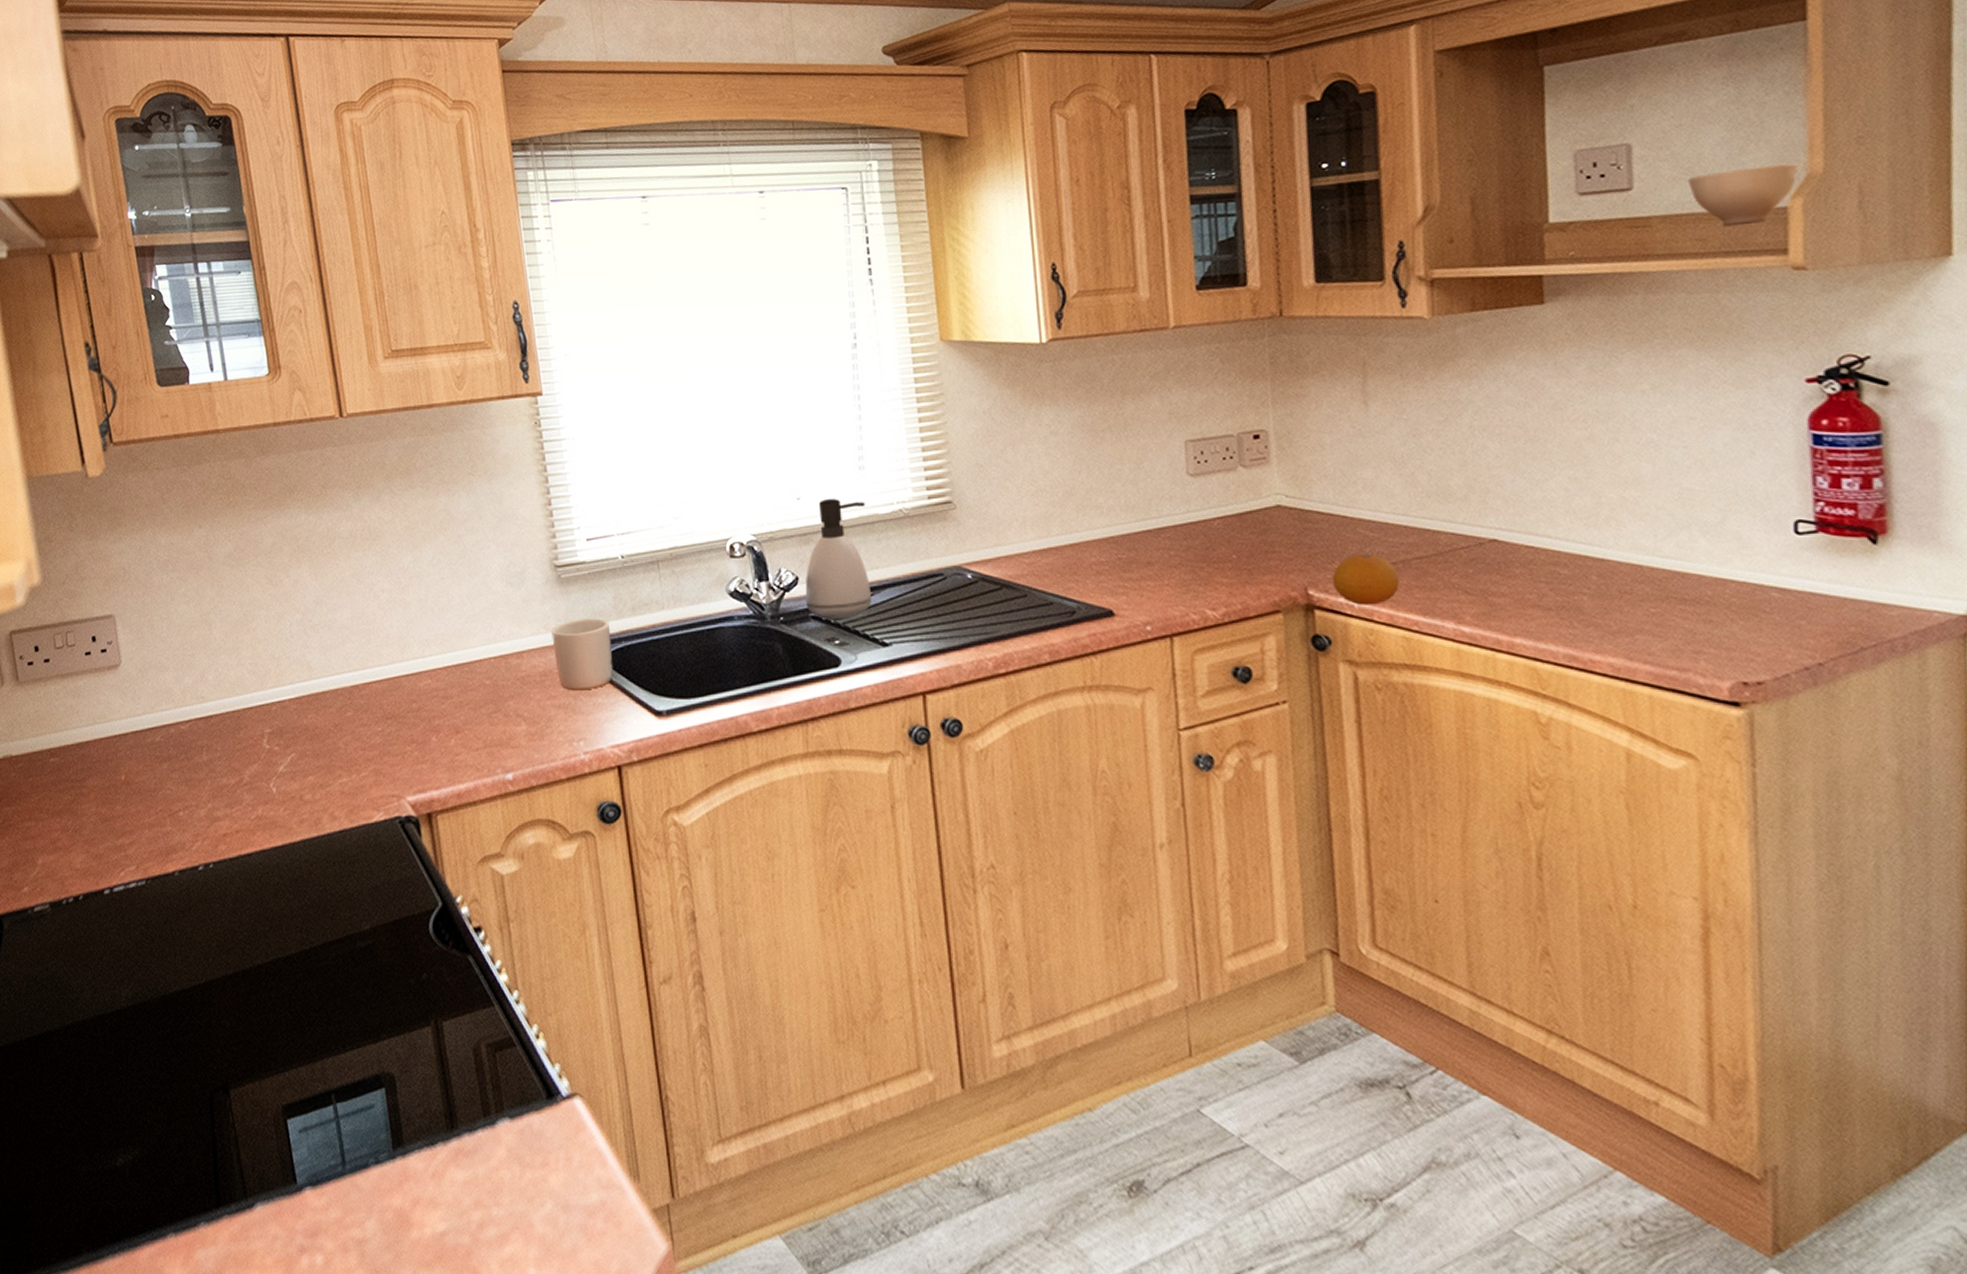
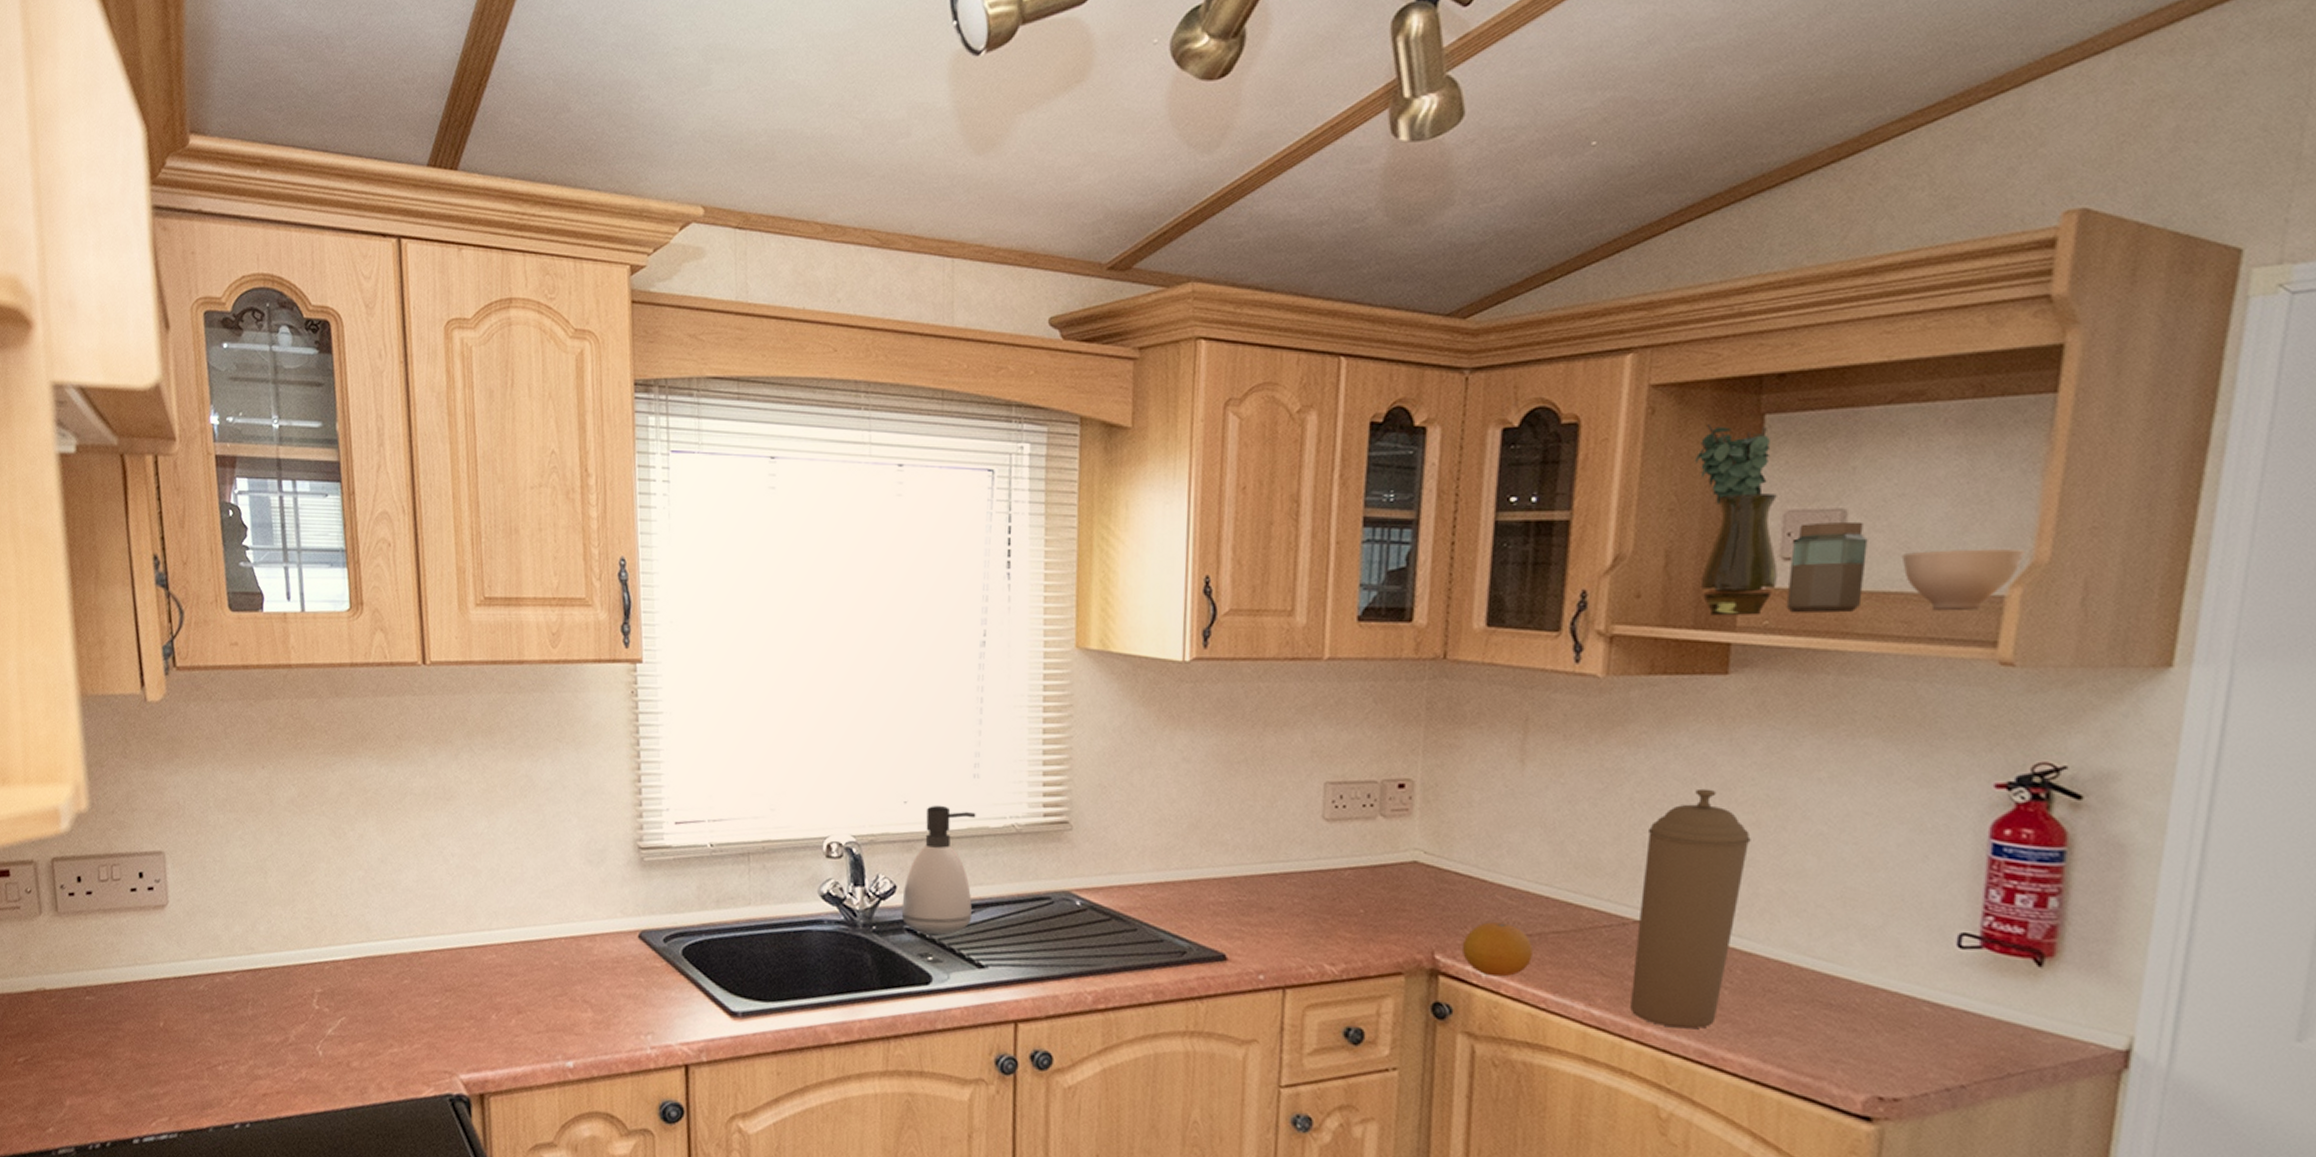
mug: present [550,618,613,691] -> none [627,906,692,982]
vase: none [1485,78,1577,252] -> present [1694,423,1778,617]
canister: none [1490,410,1588,637] -> present [1630,788,1751,1029]
peanut butter: none [1585,153,1657,242] -> present [1786,521,1868,614]

